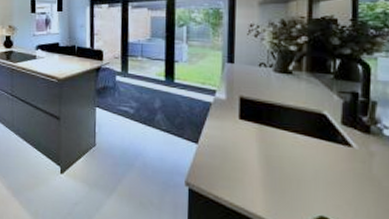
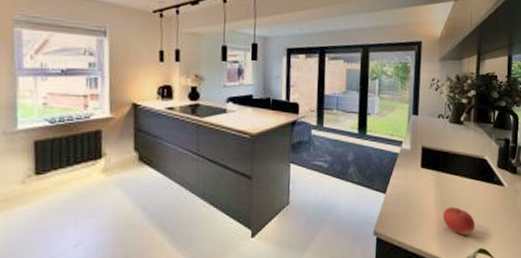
fruit: none [268,165,313,199] -> present [442,207,476,236]

